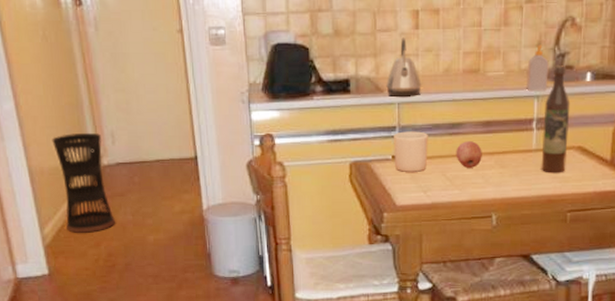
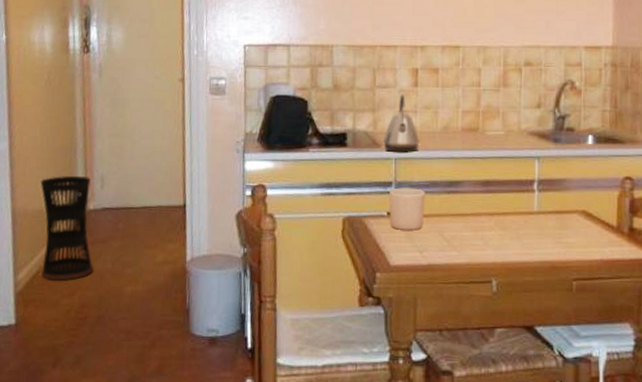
fruit: present [456,141,482,168] -> none [454,200,481,228]
soap bottle: present [526,45,549,92] -> none [527,106,549,153]
wine bottle: present [541,66,571,172] -> none [543,127,573,237]

